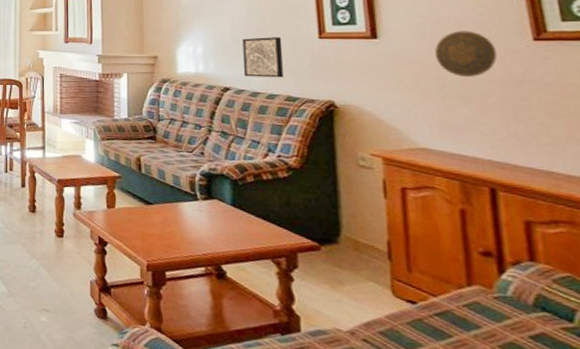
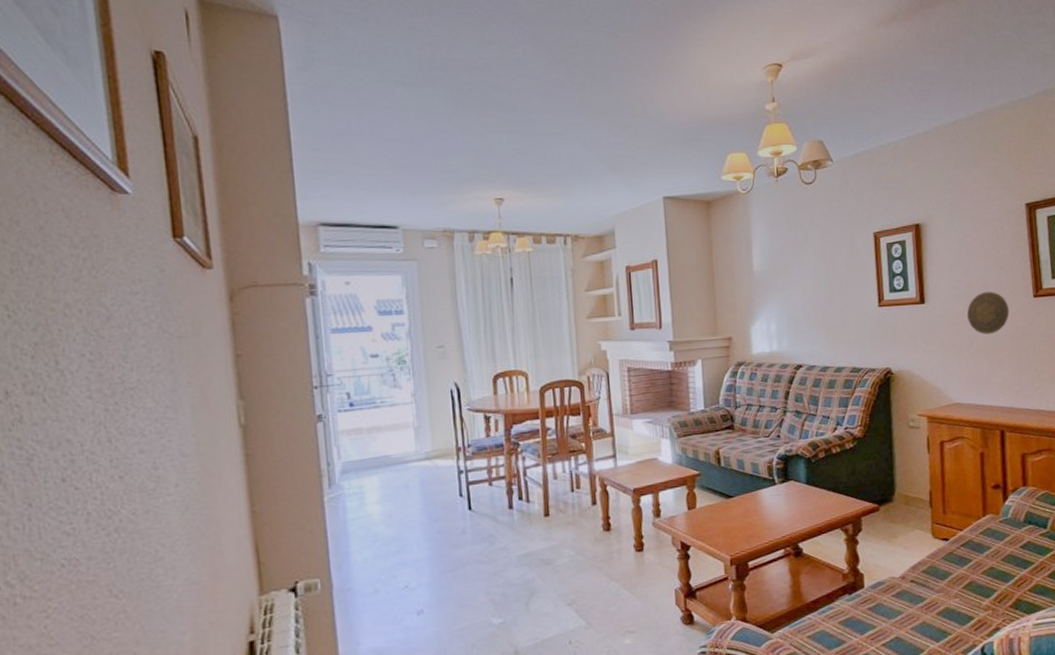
wall art: present [242,37,284,78] -> none [813,308,849,352]

